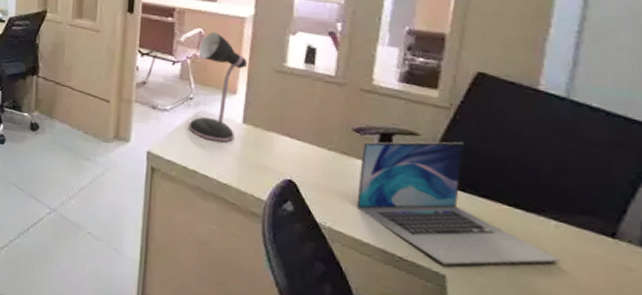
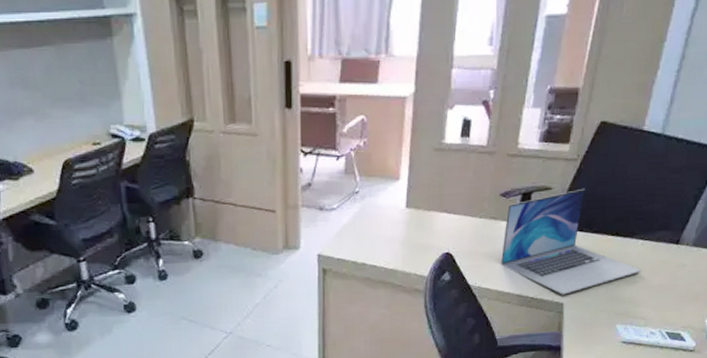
desk lamp: present [188,31,248,142] -> none [356,117,409,231]

